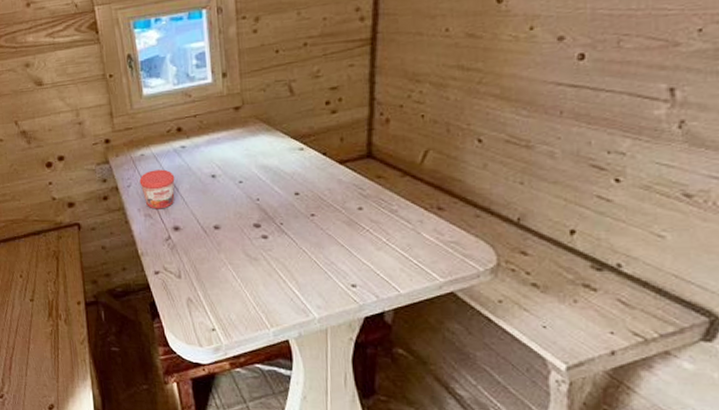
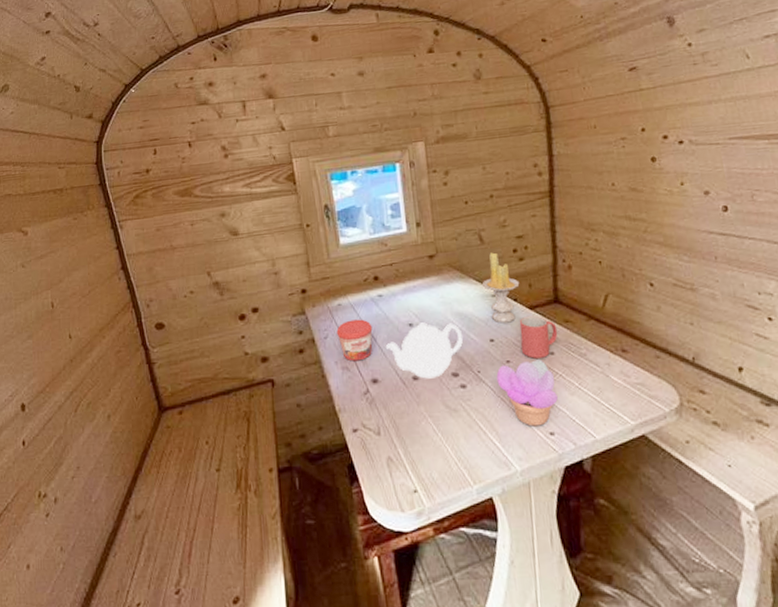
teapot: none [187,174,267,229] -> present [385,322,464,379]
candle: none [289,104,331,177] -> present [481,252,520,323]
succulent plant: none [299,214,363,278] -> present [496,359,558,427]
mug: none [327,170,369,213] -> present [519,315,558,359]

